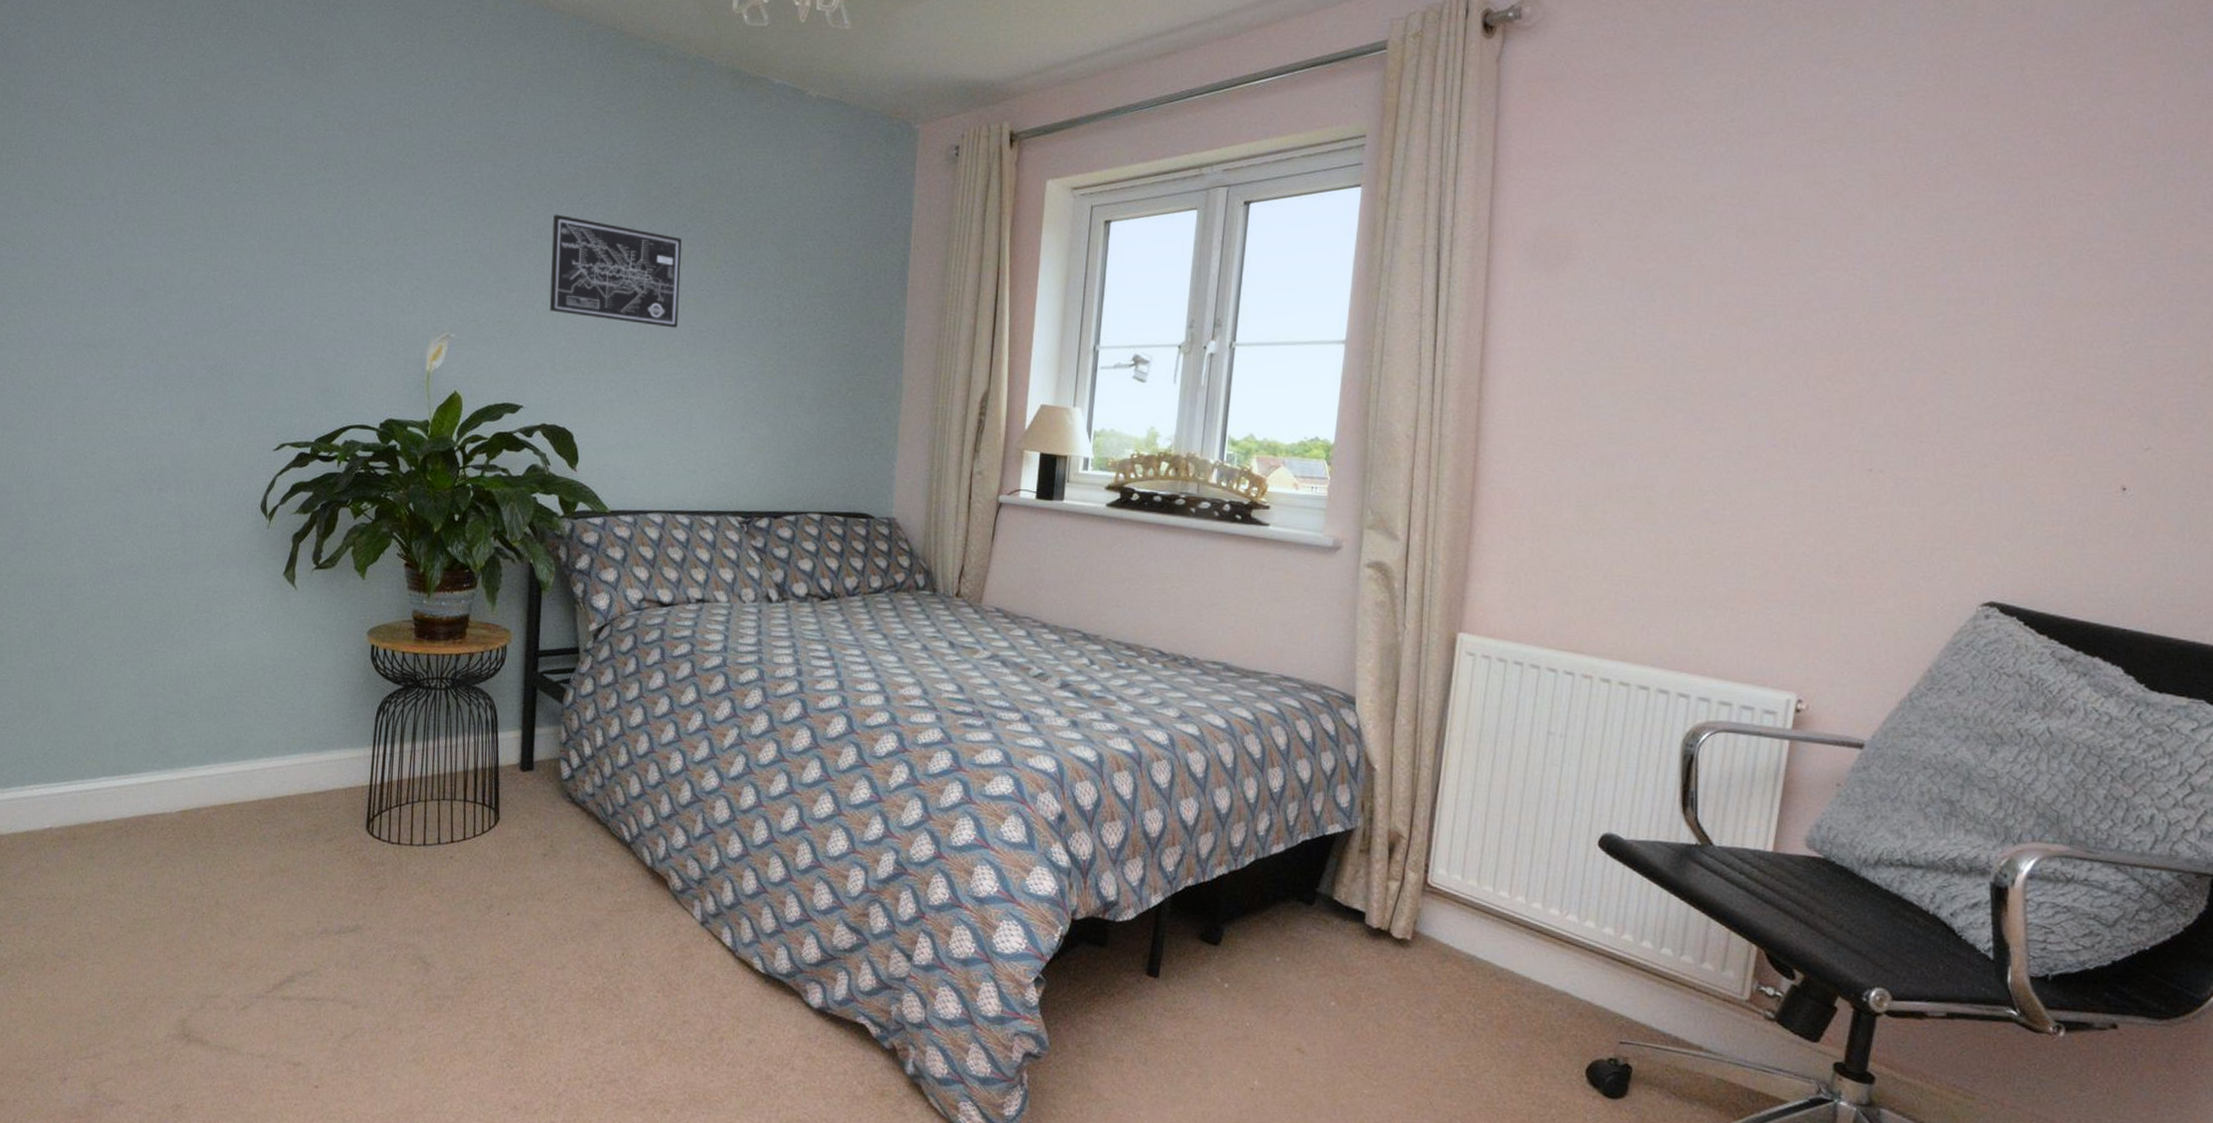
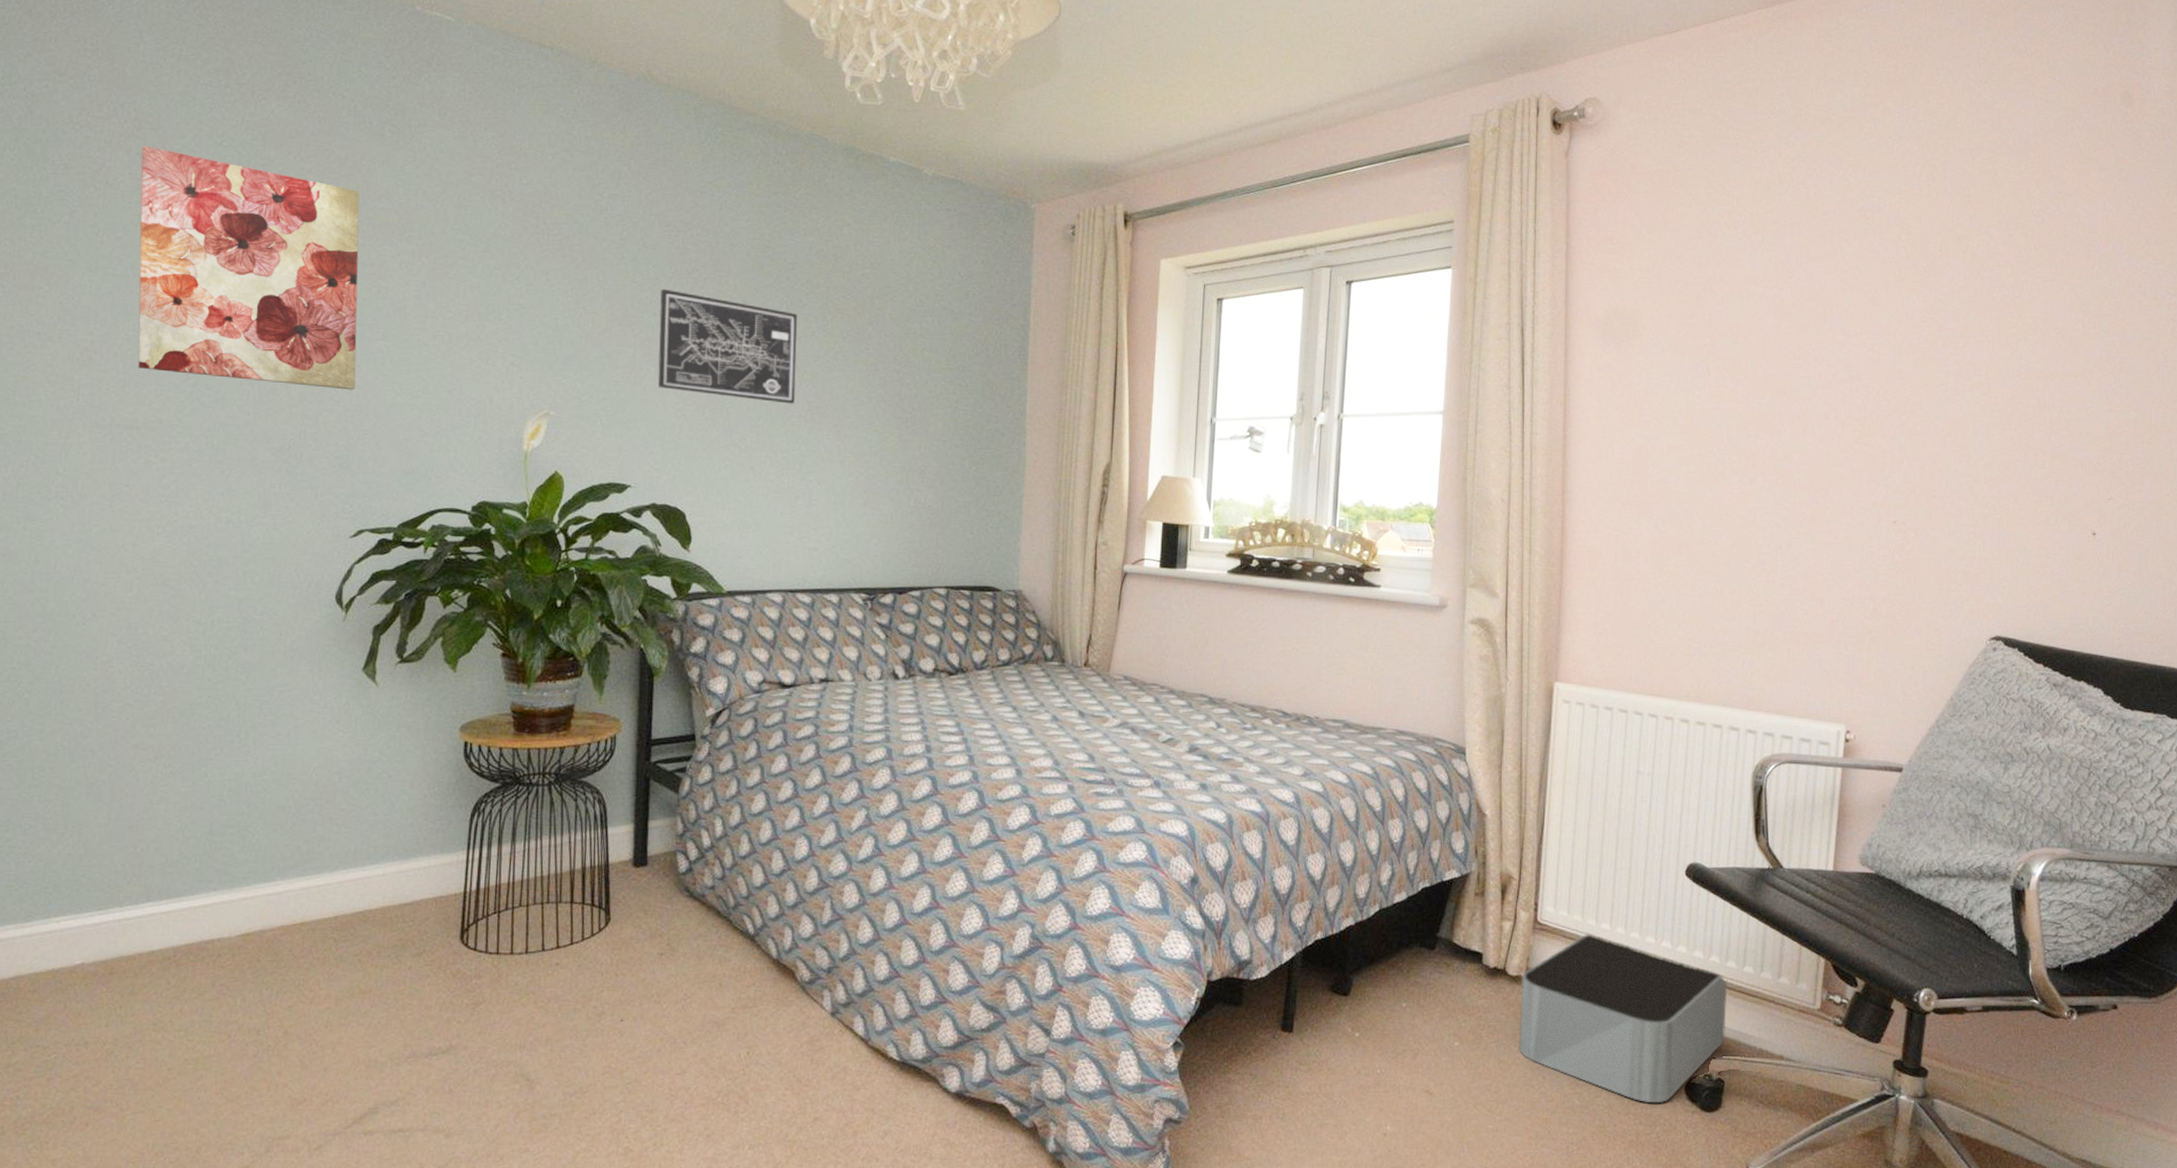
wall art: none [95,83,284,312] -> present [137,145,360,390]
storage bin: none [1400,898,1642,1085] -> present [1518,932,1728,1104]

